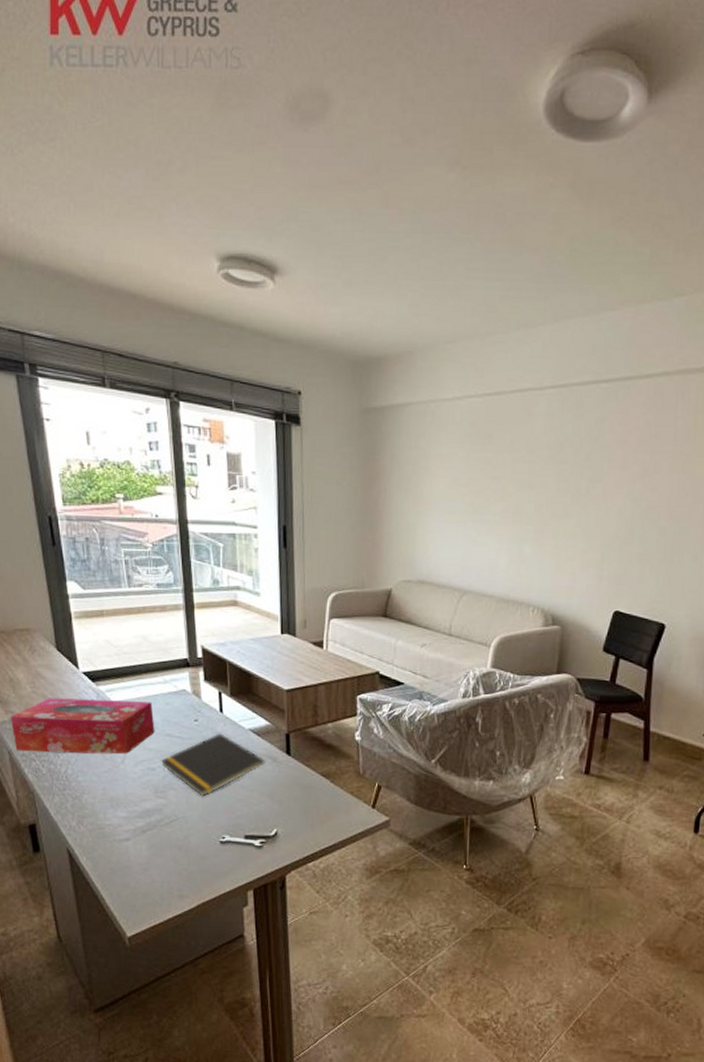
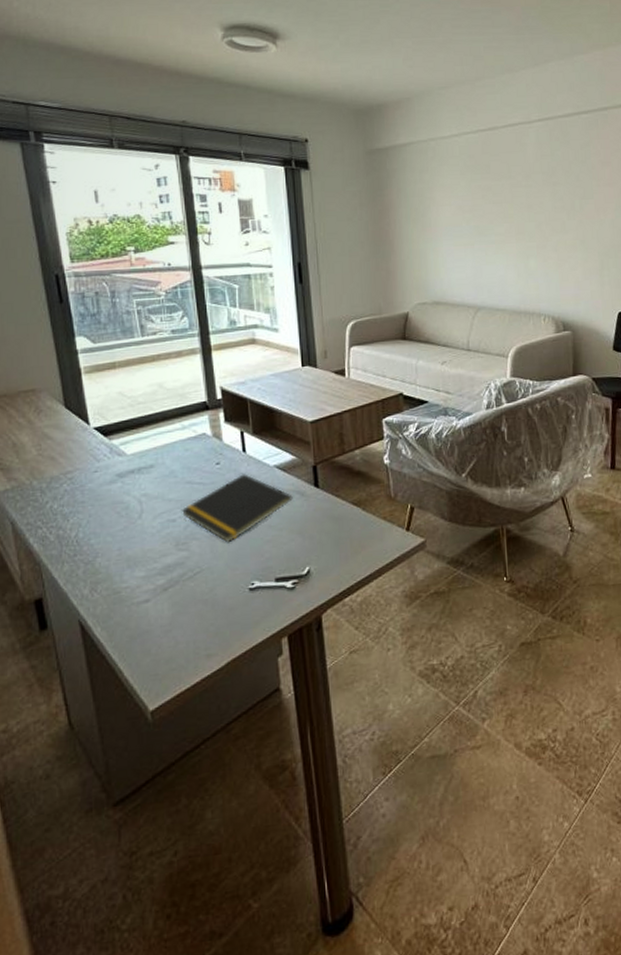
tissue box: present [10,698,155,754] -> none [13,450,174,521]

